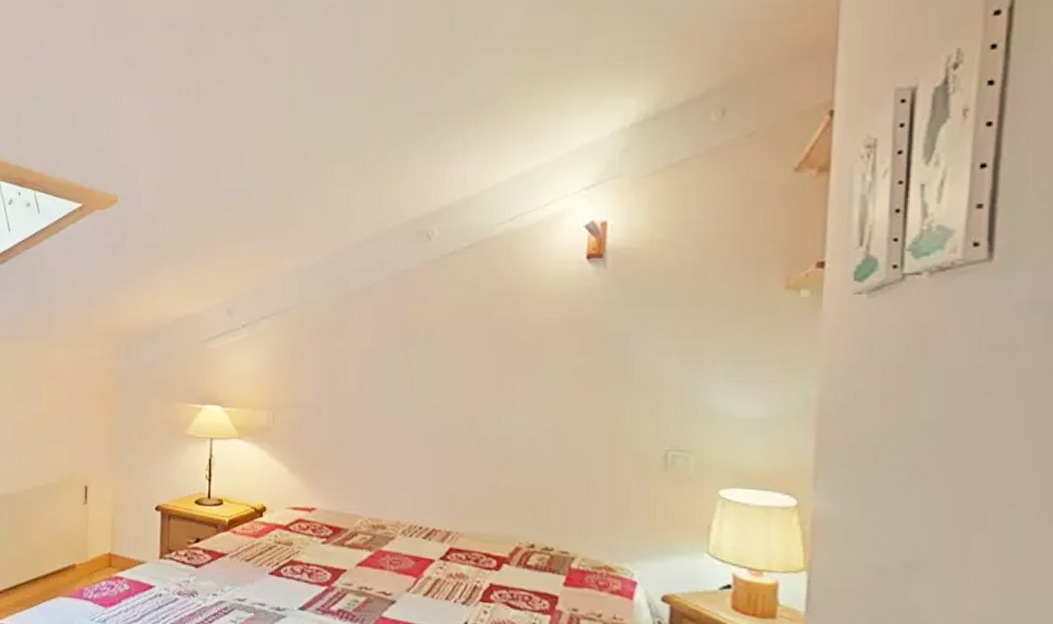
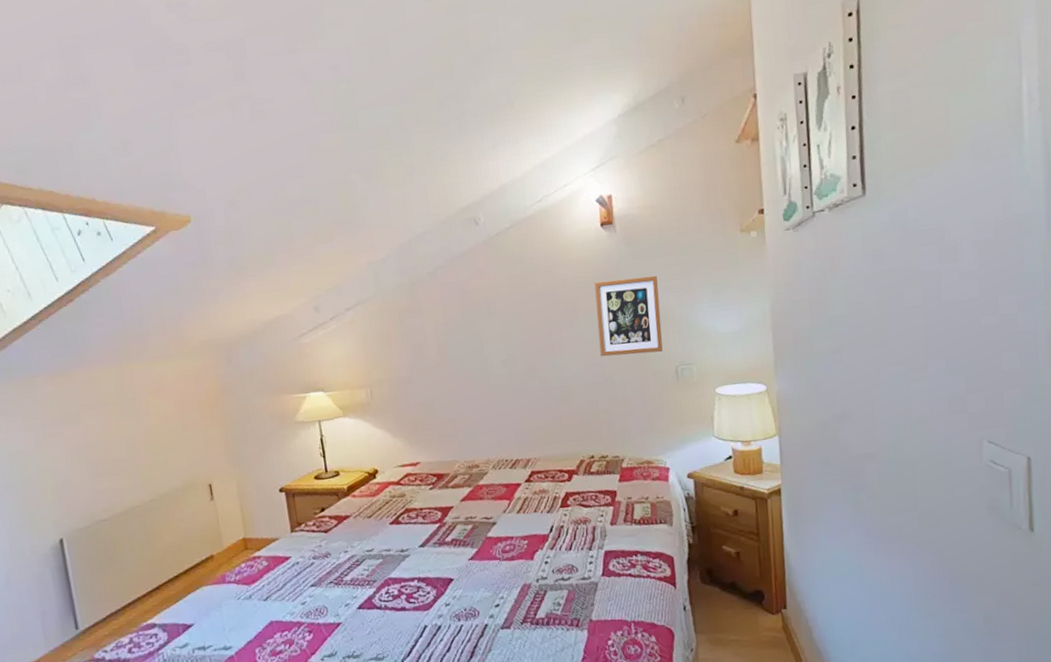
picture frame: none [563,327,656,429] -> present [594,275,663,357]

